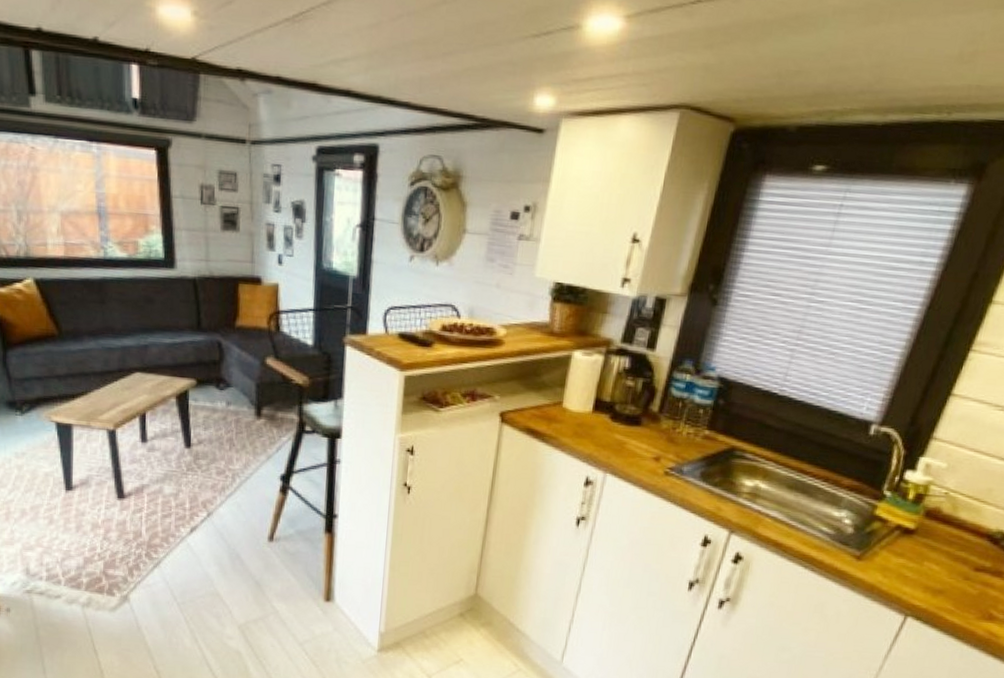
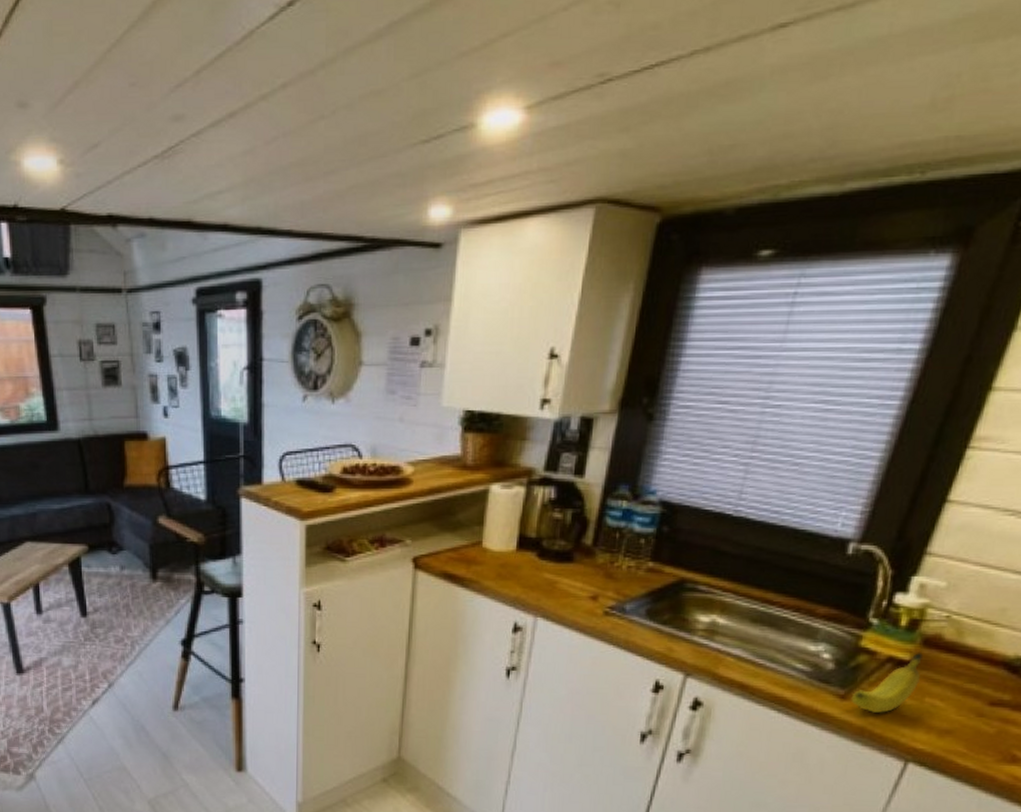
fruit: none [865,523,924,573] -> present [851,653,923,713]

